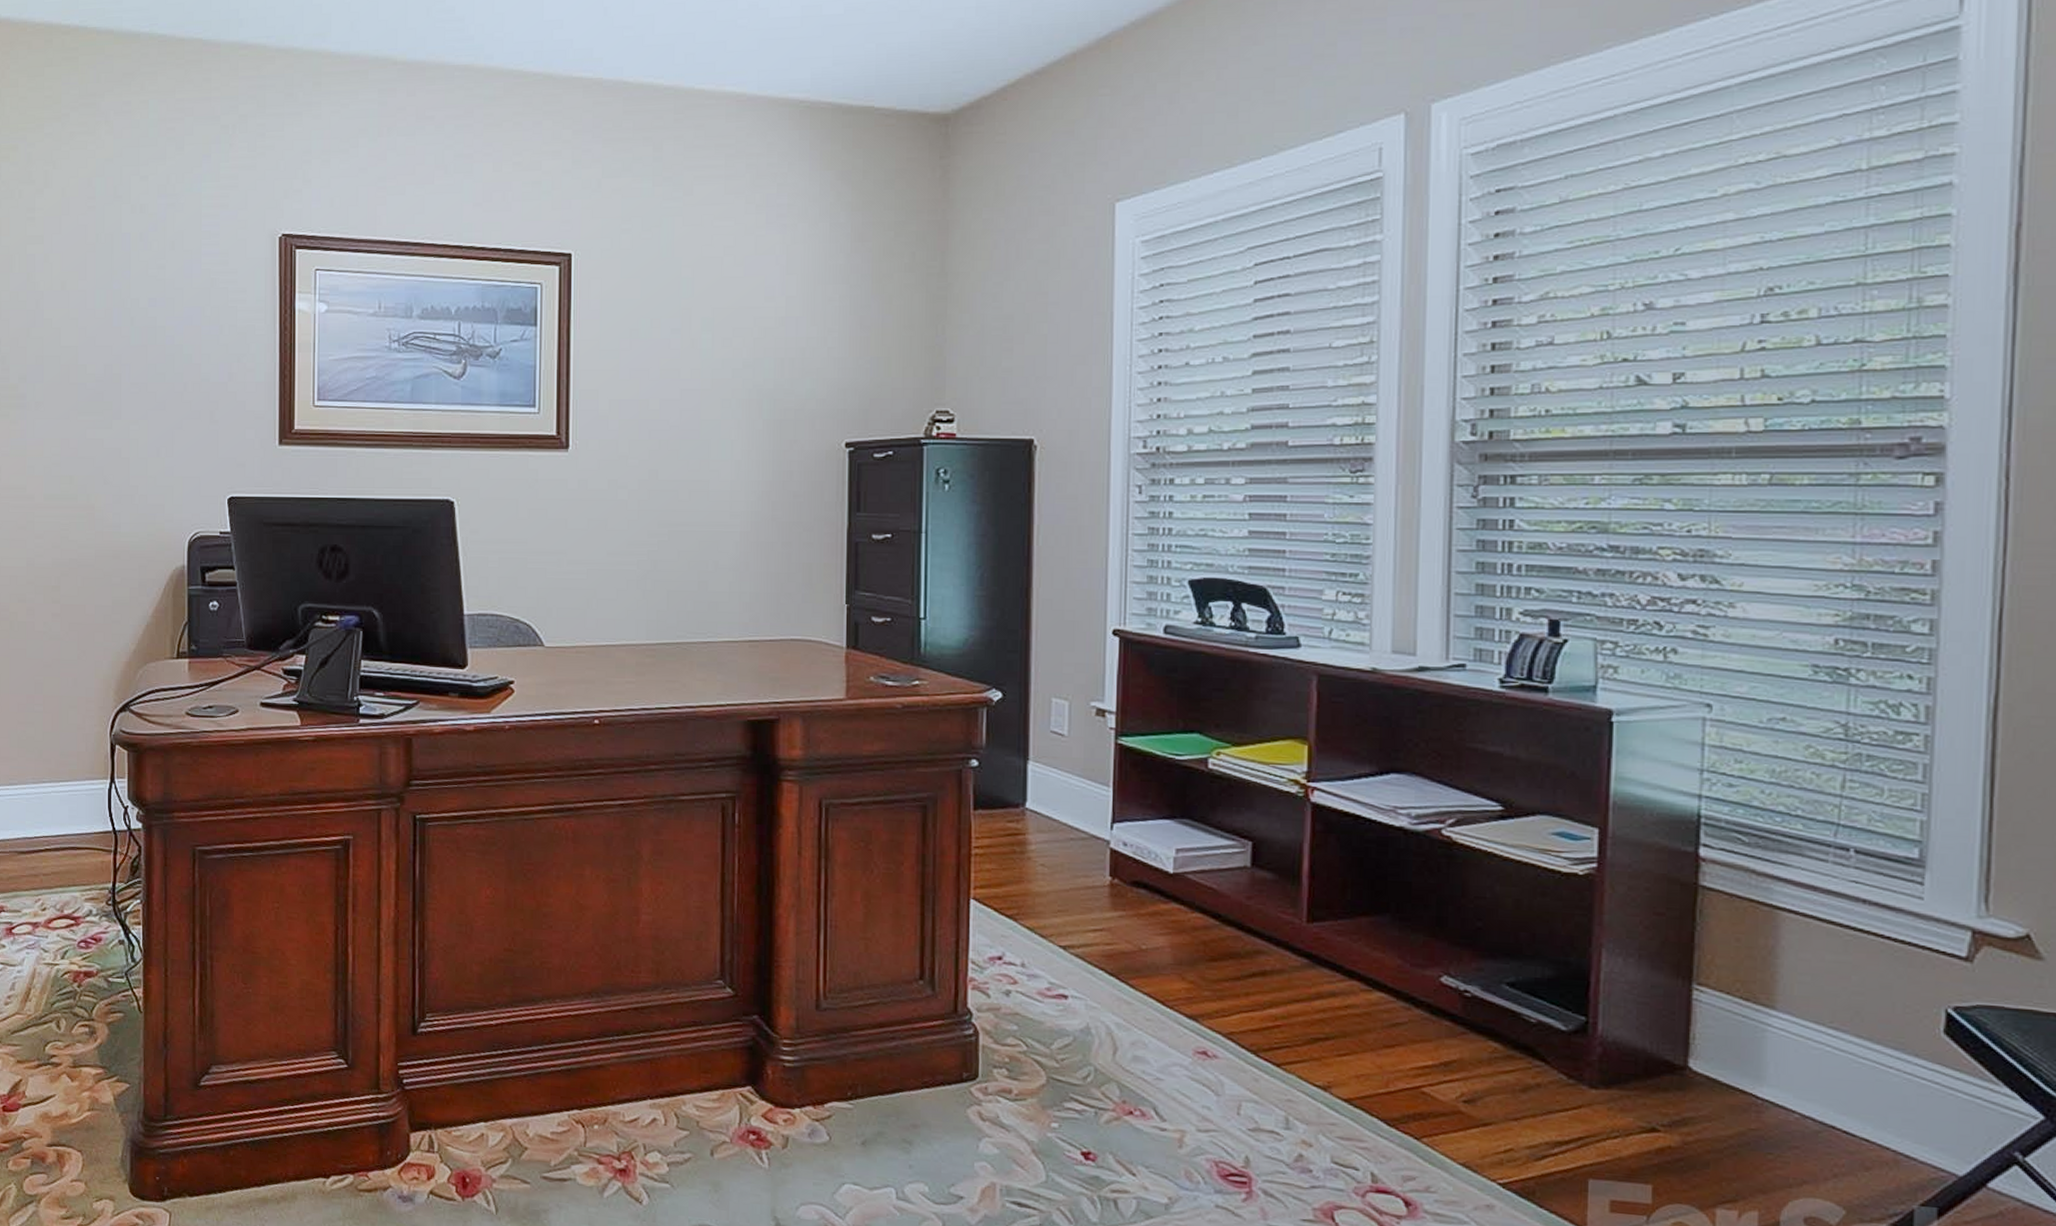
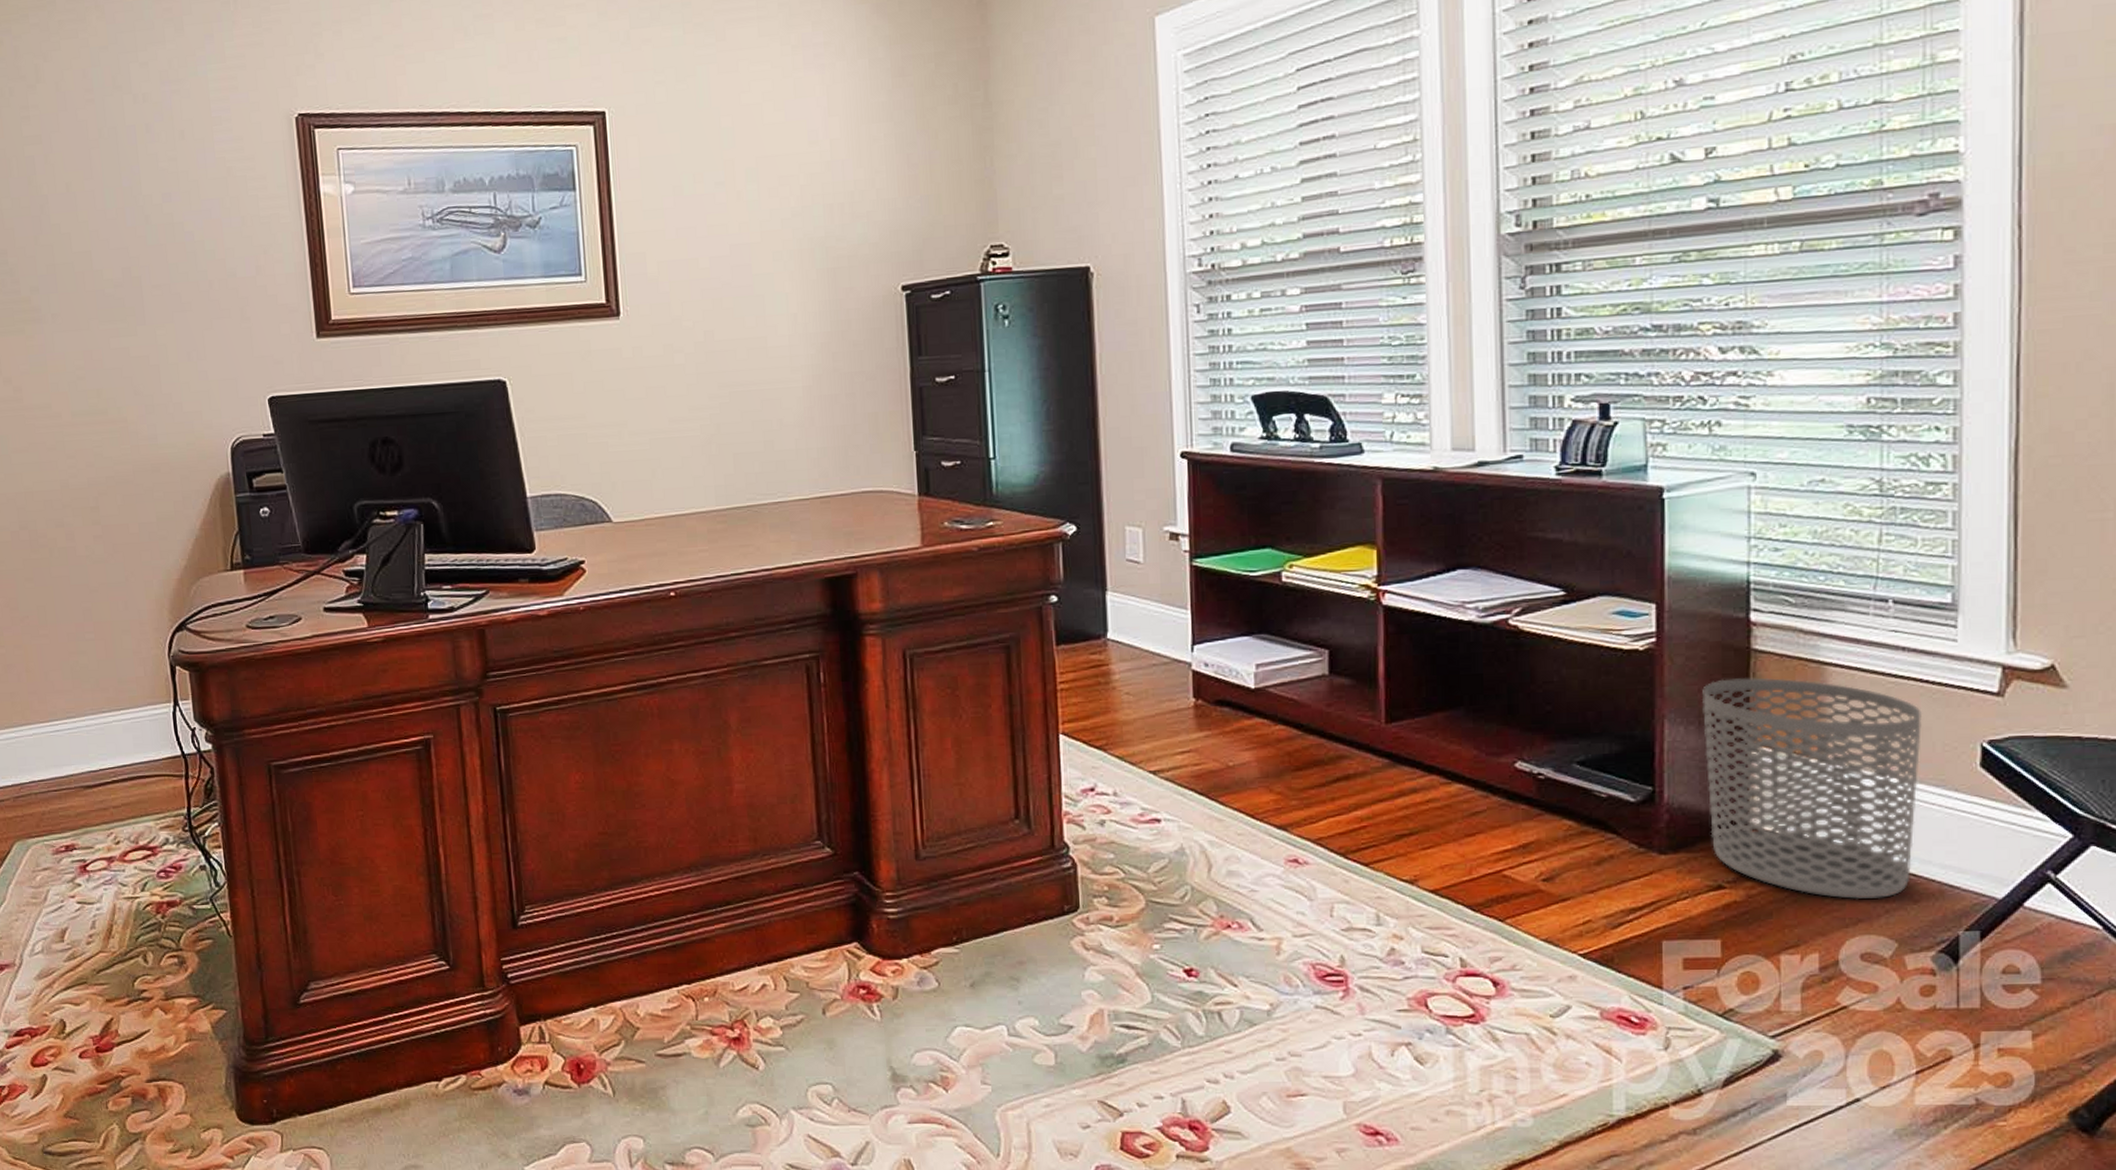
waste bin: none [1643,913,1881,1161] -> present [1702,678,1921,900]

